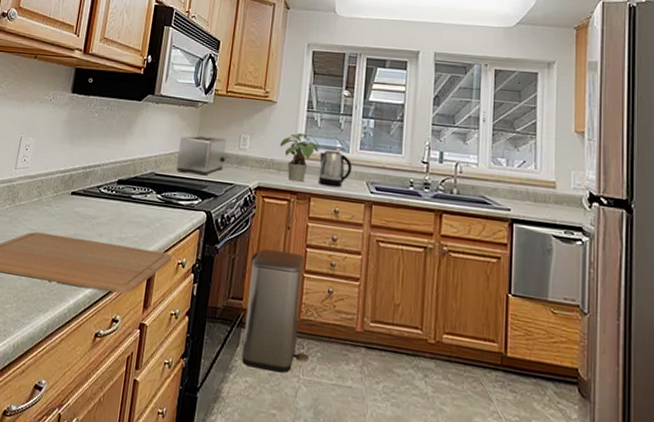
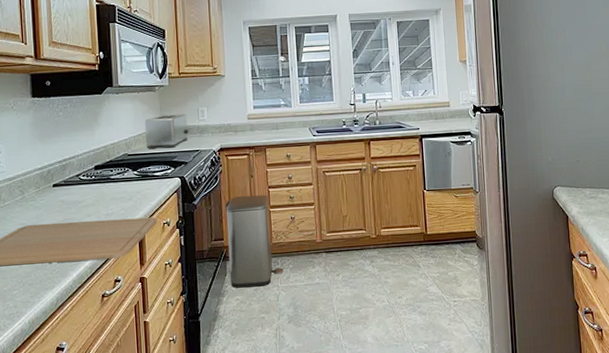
potted plant: present [280,133,321,182] -> none [233,98,268,138]
kettle: present [317,150,353,188] -> none [268,107,296,138]

